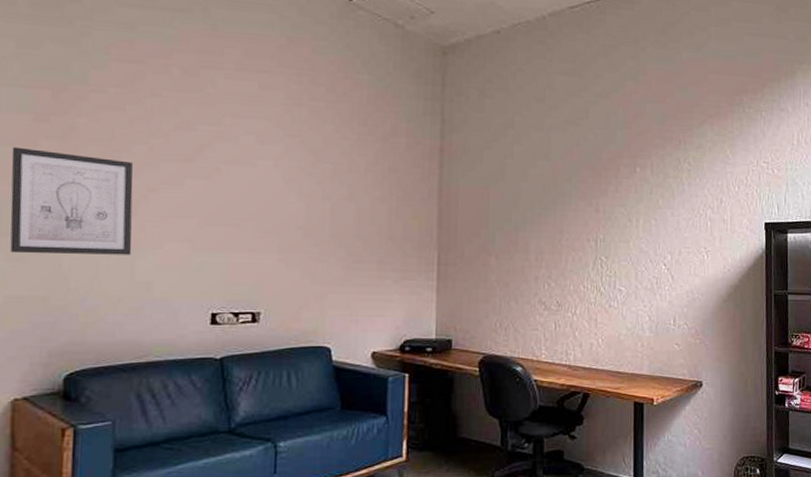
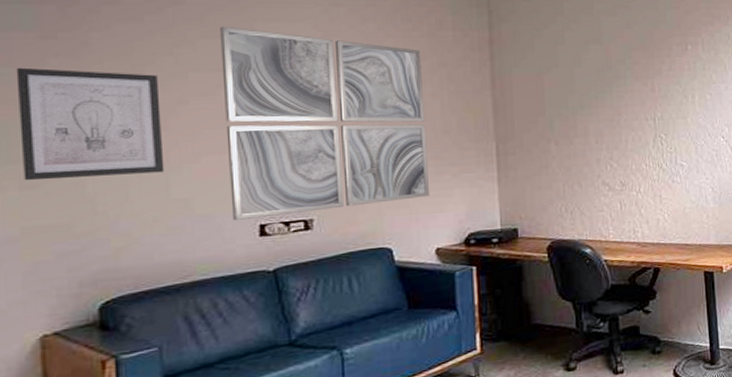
wall art: none [187,119,374,308] -> present [220,26,430,221]

